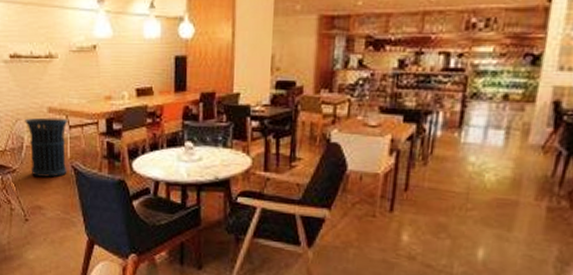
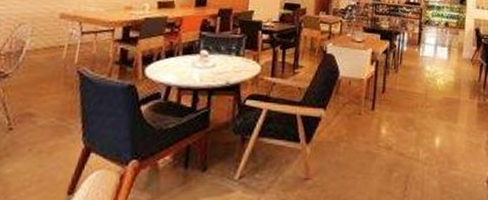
trash can: present [25,117,68,178] -> none [26,22,81,83]

